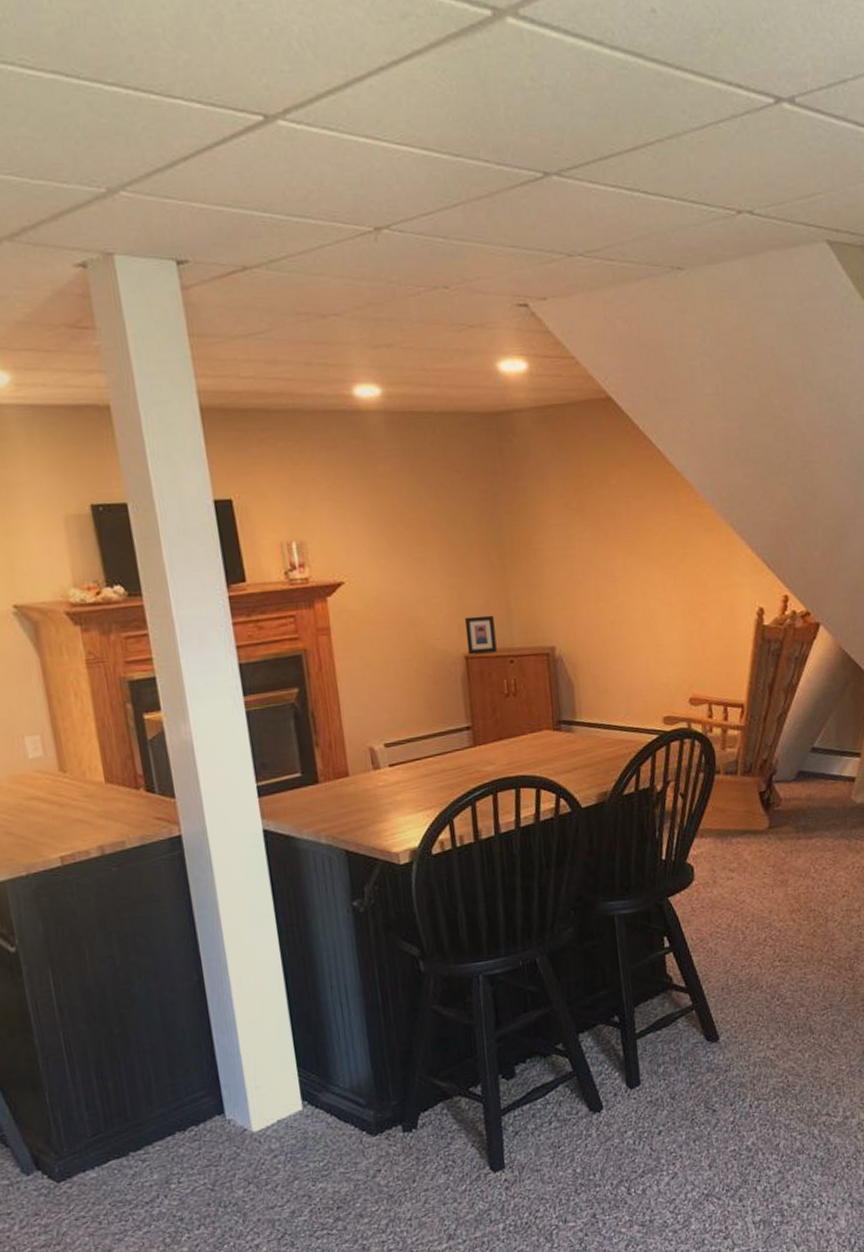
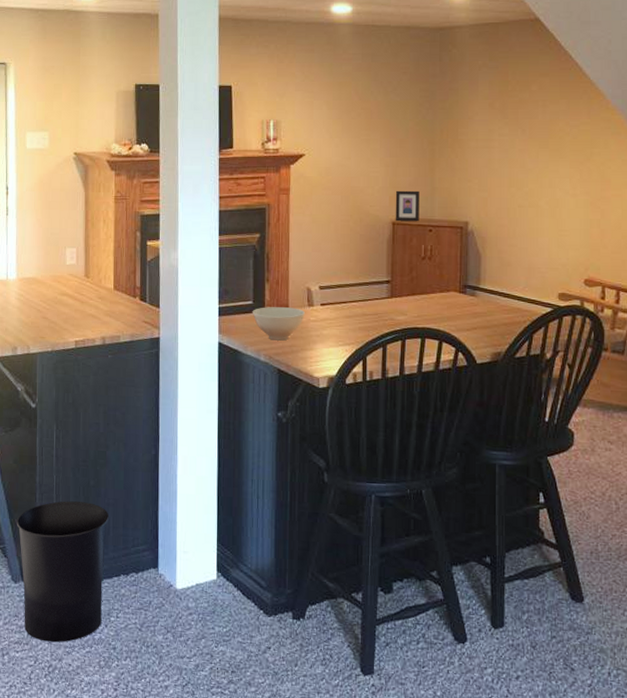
waste bin: none [14,1055,159,1235] -> present [16,501,109,643]
bowl: none [302,773,371,817] -> present [252,307,305,341]

